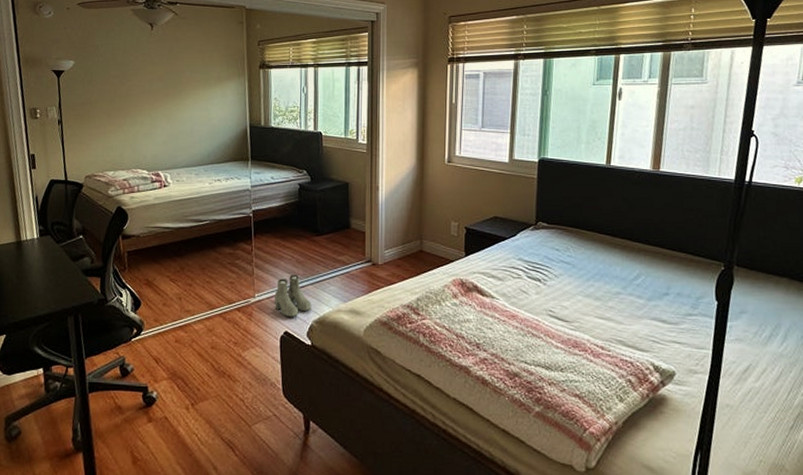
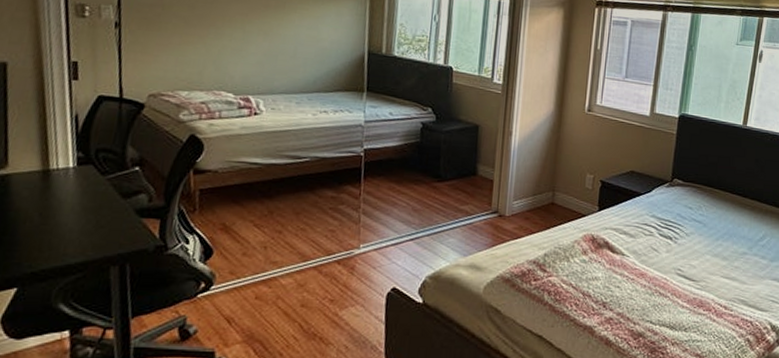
boots: present [274,275,312,318] -> none [382,224,426,273]

